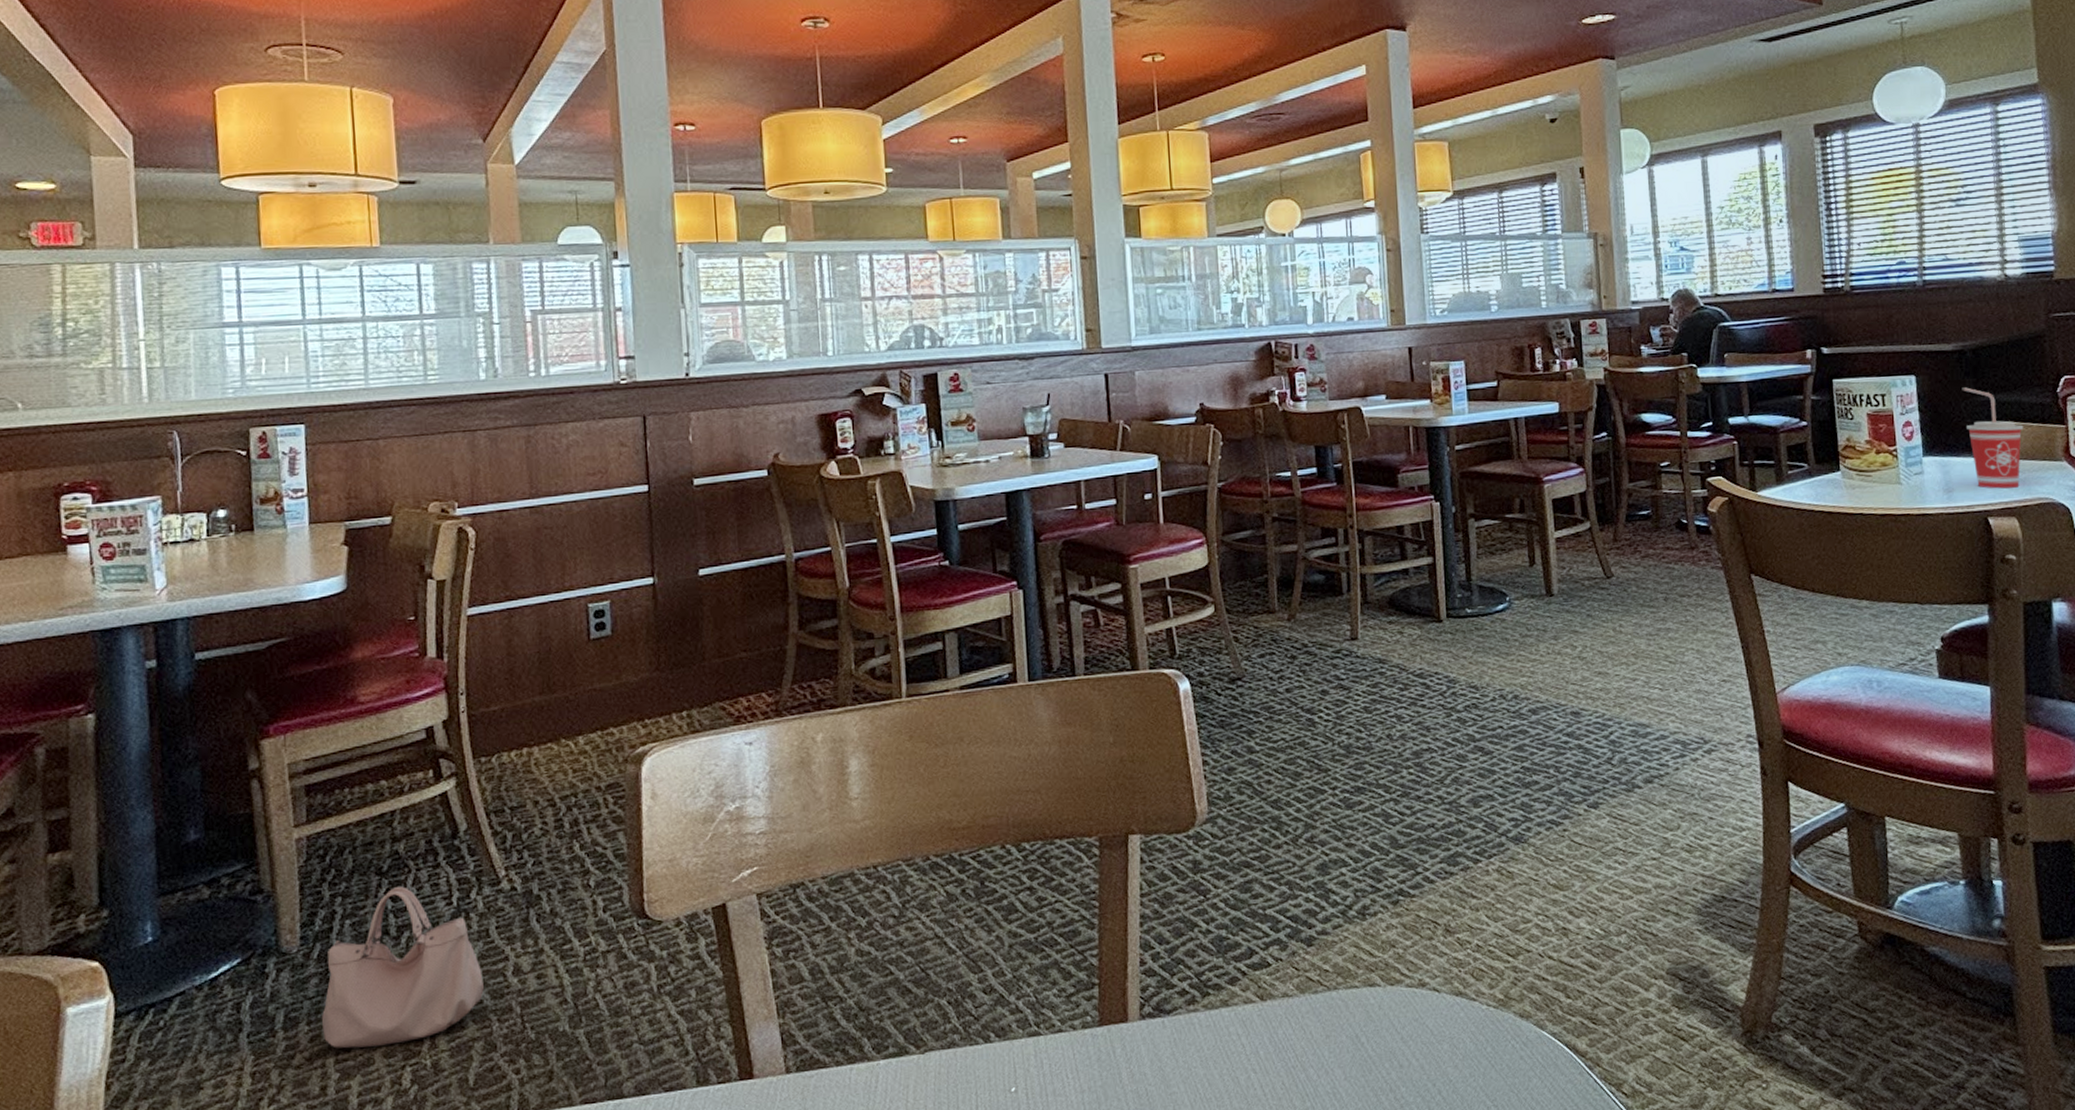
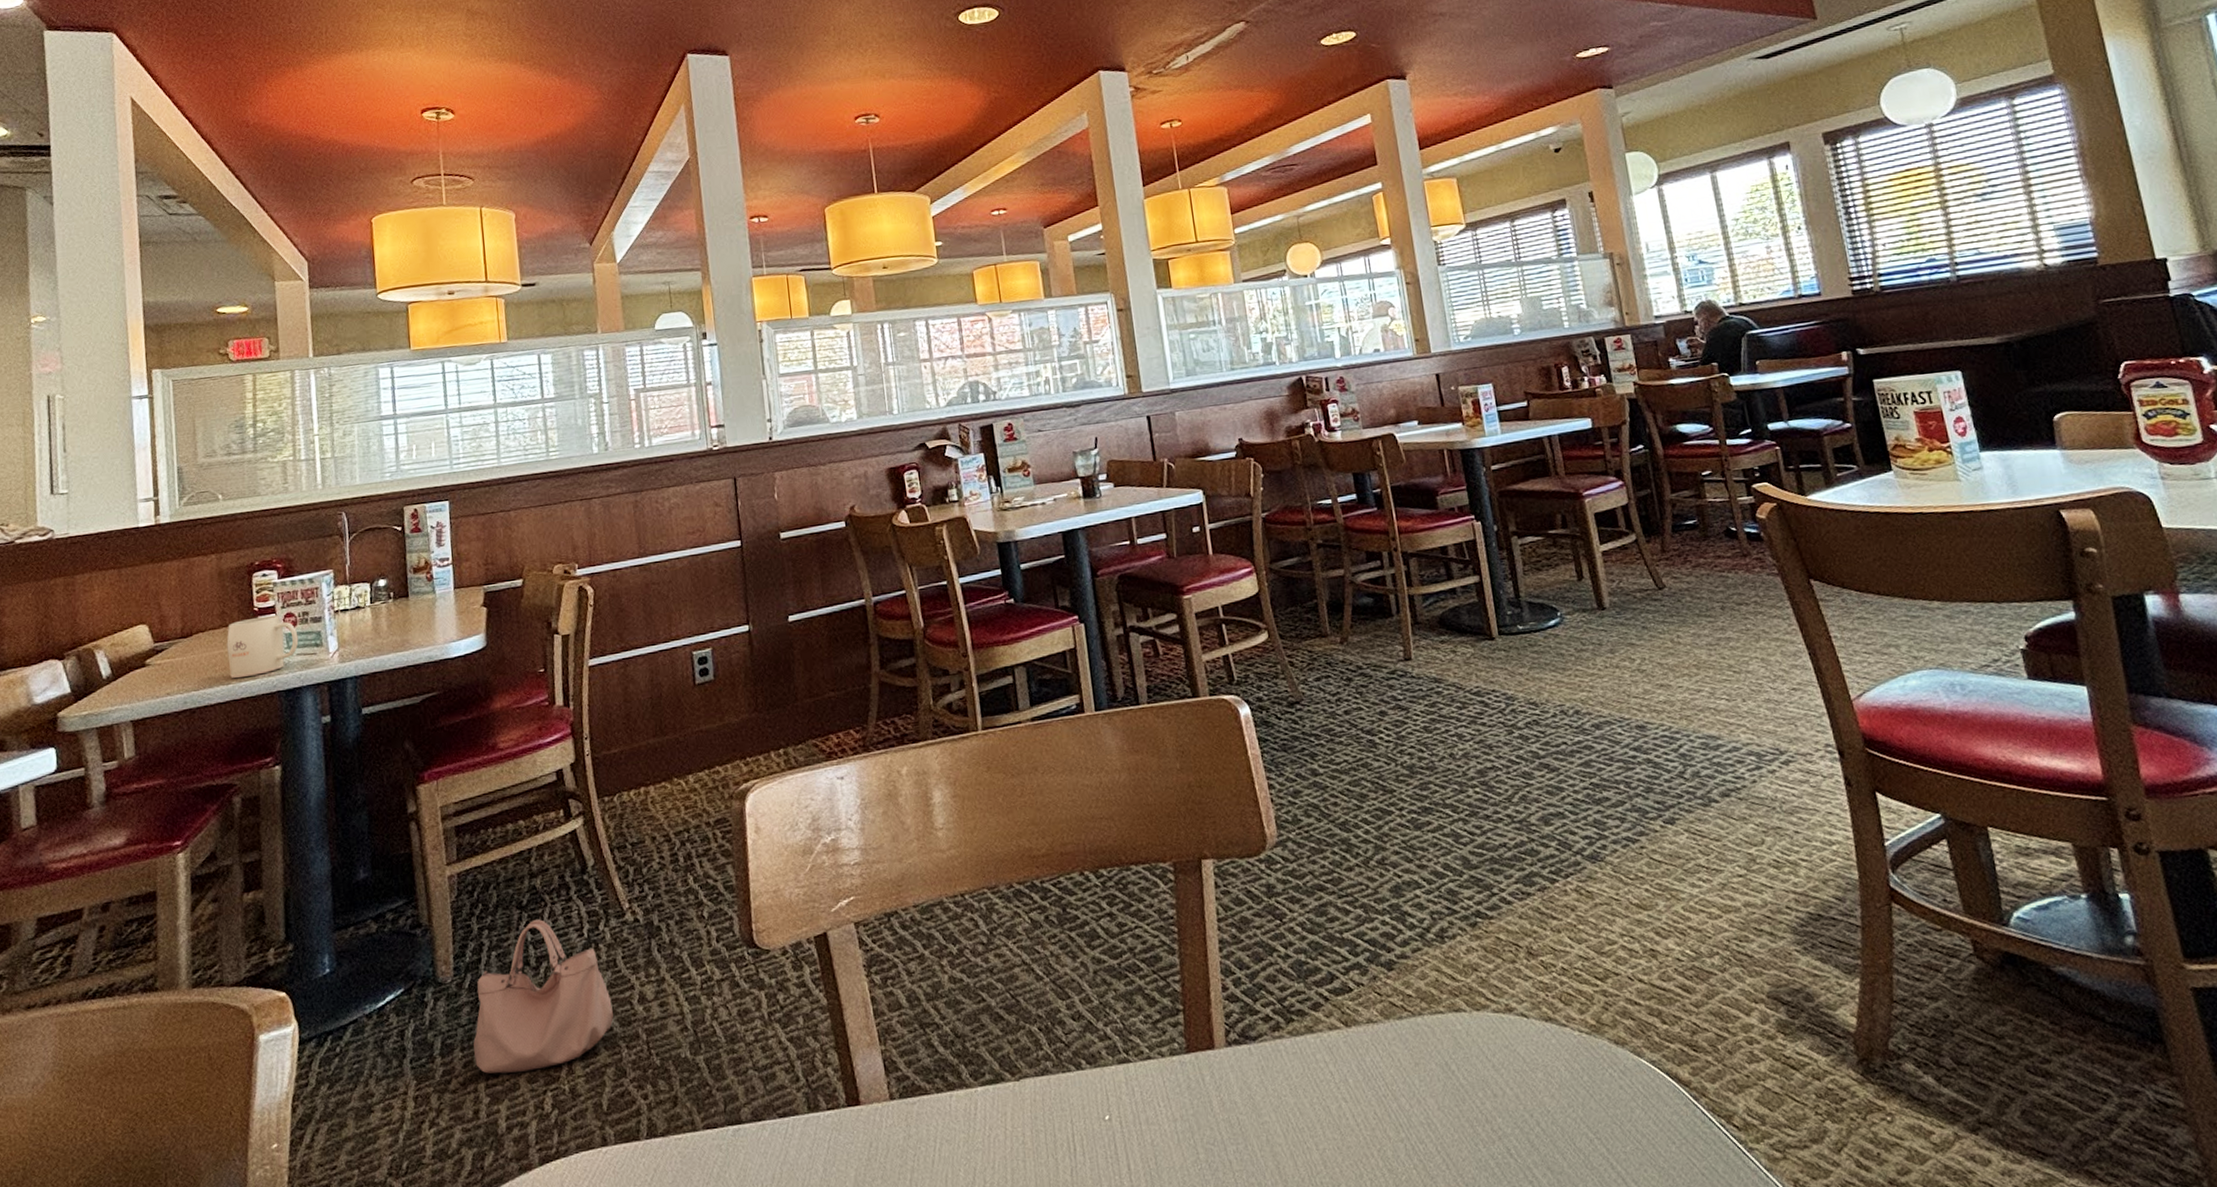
mug: none [27,544,118,615] -> present [226,614,299,679]
beverage cup: present [1962,387,2024,489] -> none [2013,379,2090,481]

